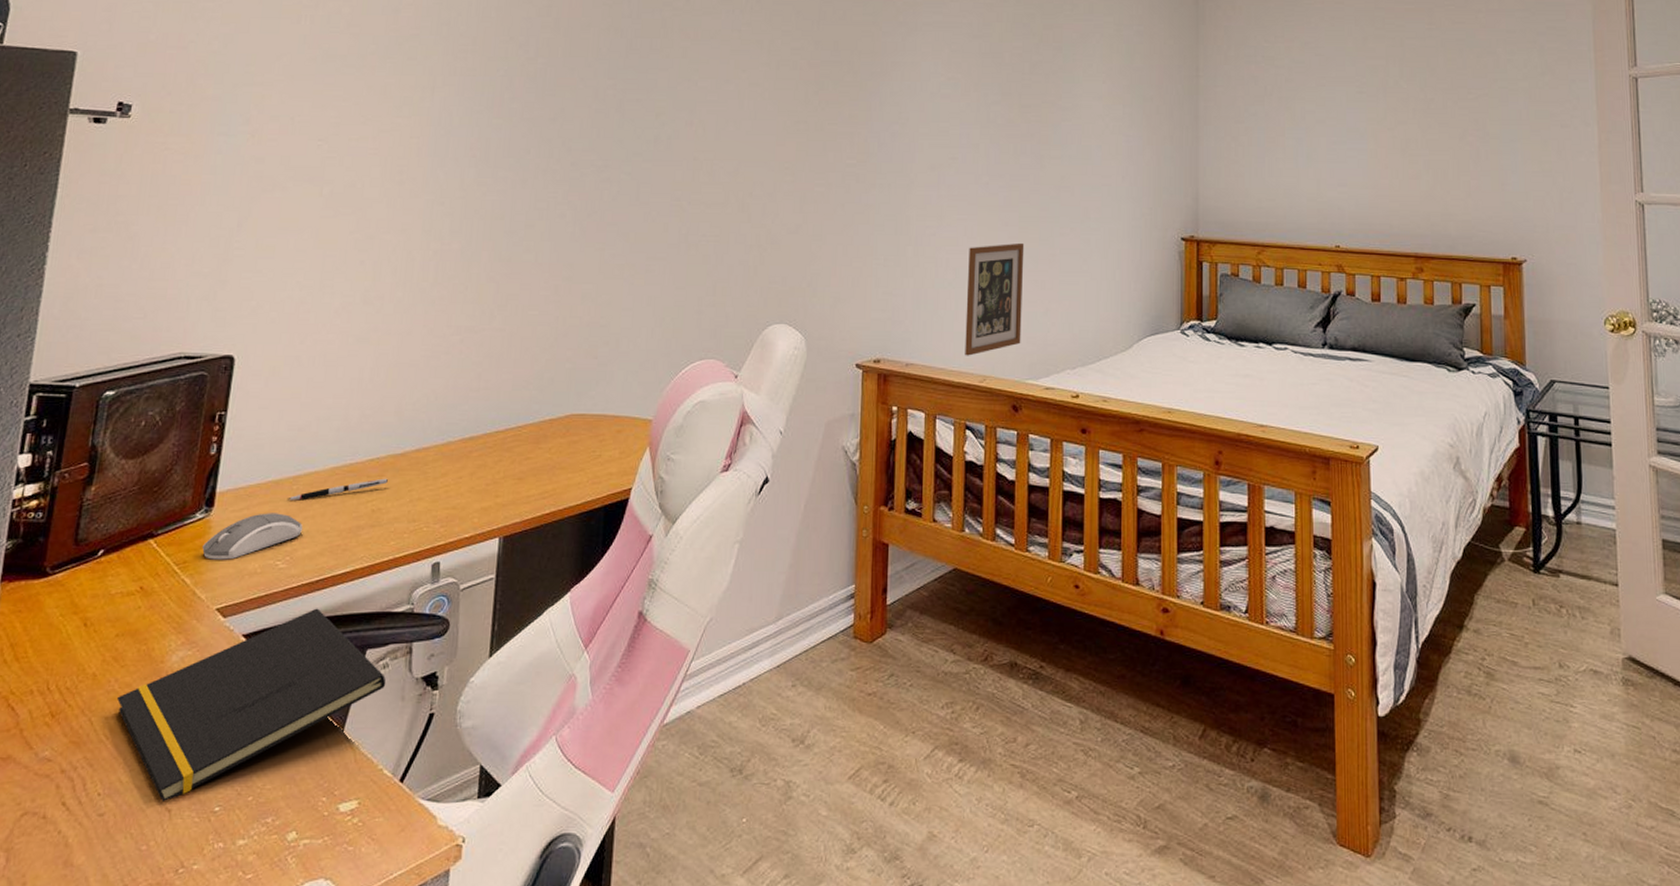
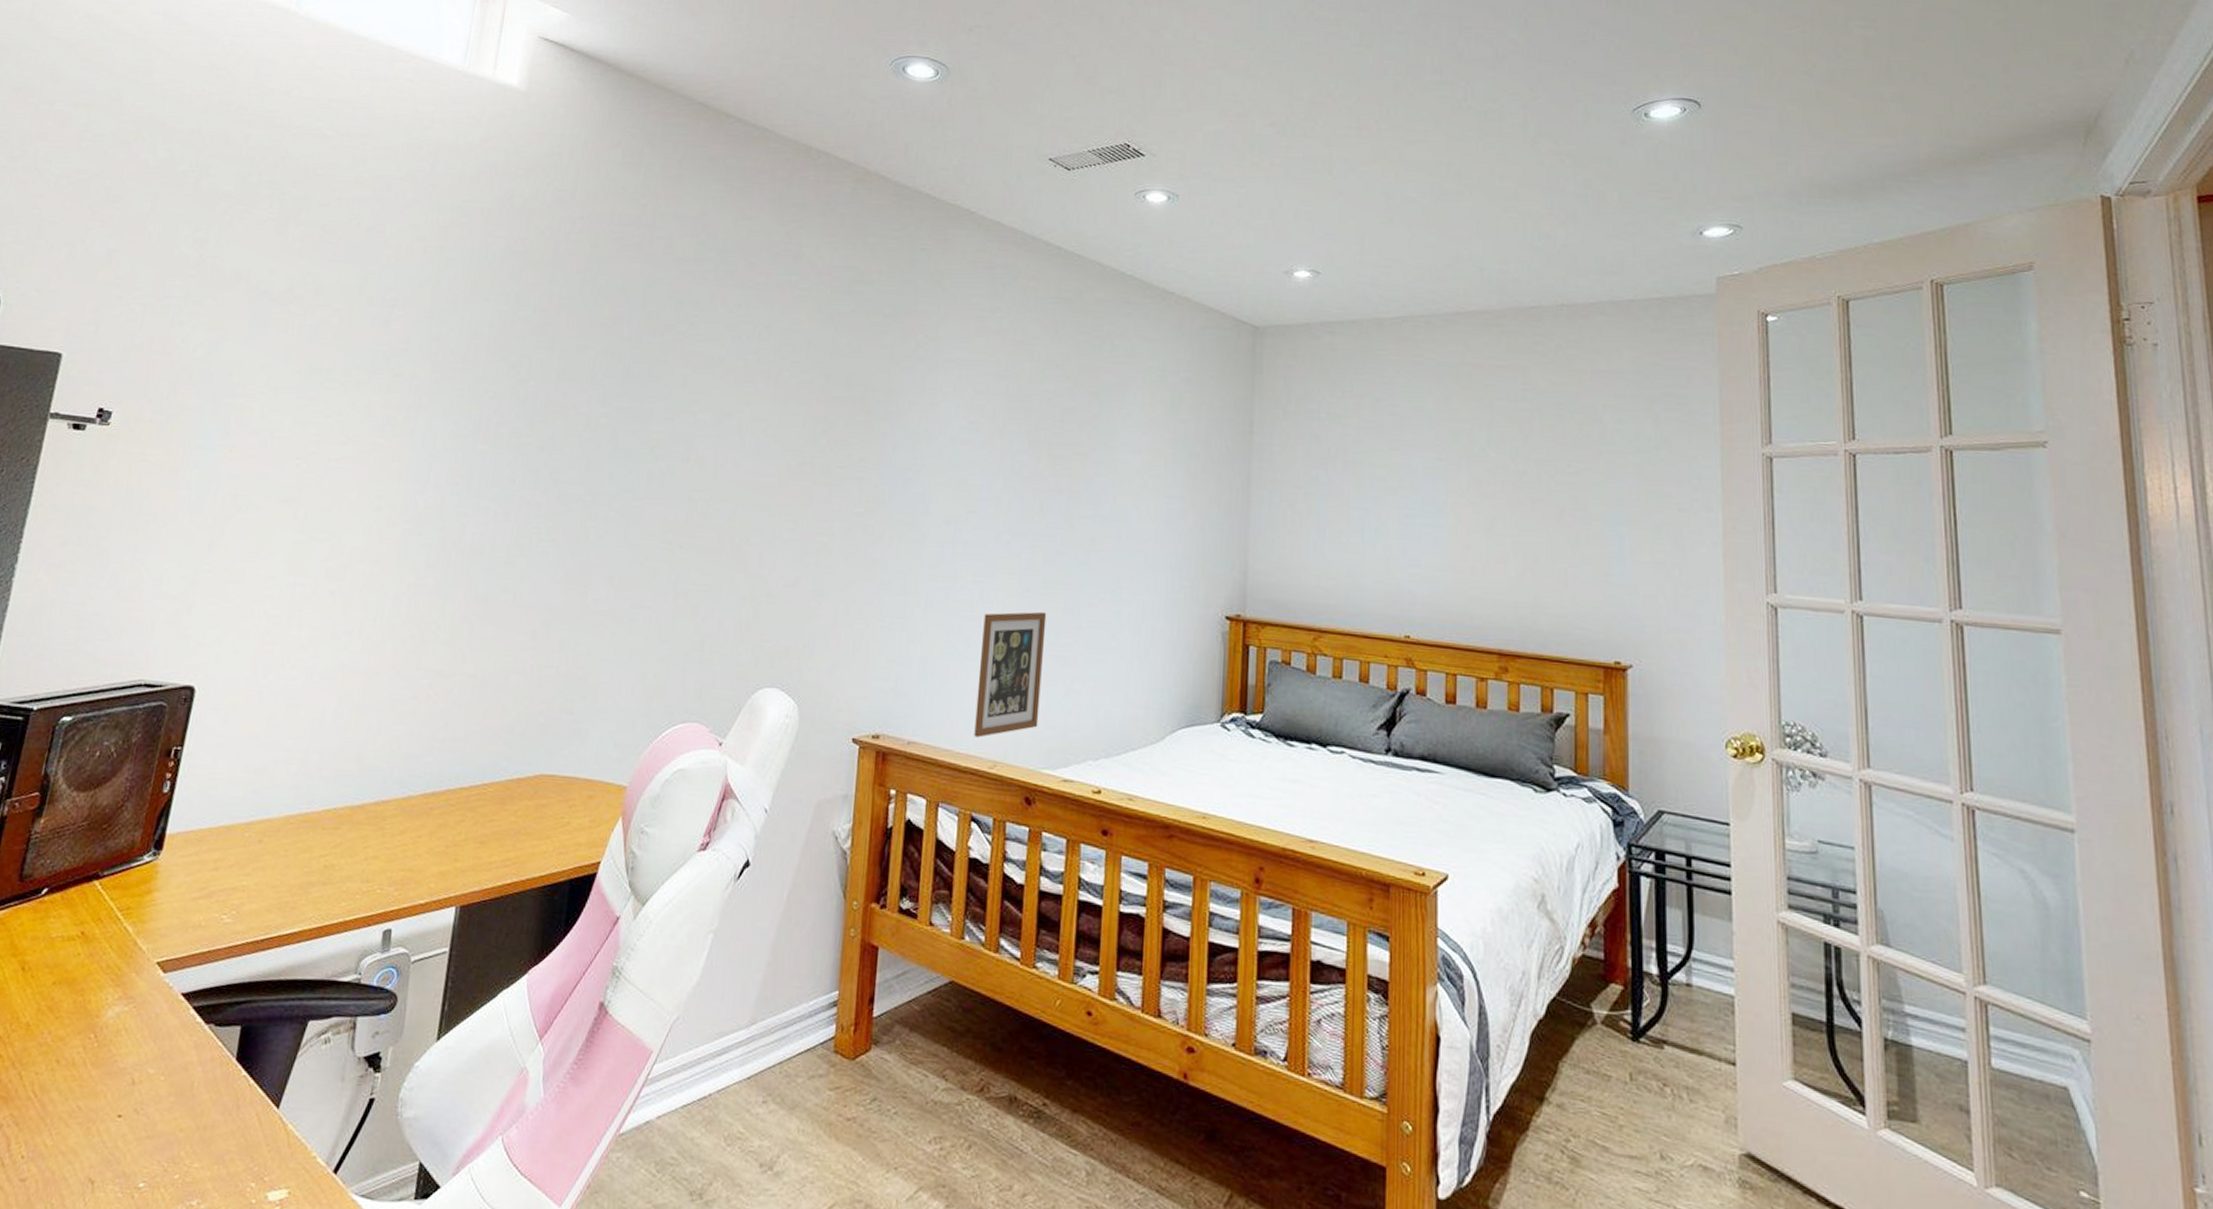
notepad: present [116,608,386,801] -> none [48,970,327,1171]
computer mouse: present [202,513,302,560] -> none [147,860,252,910]
pen: present [286,478,388,501] -> none [237,831,343,850]

